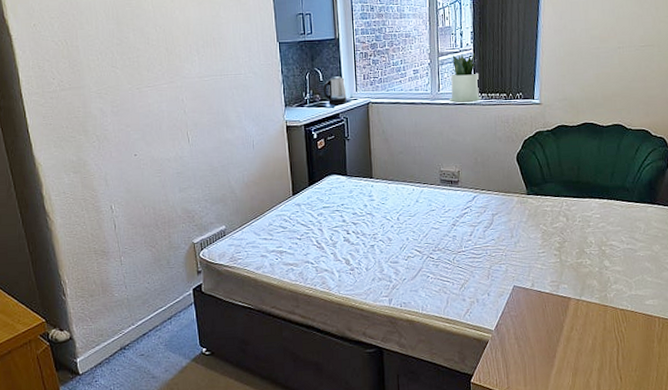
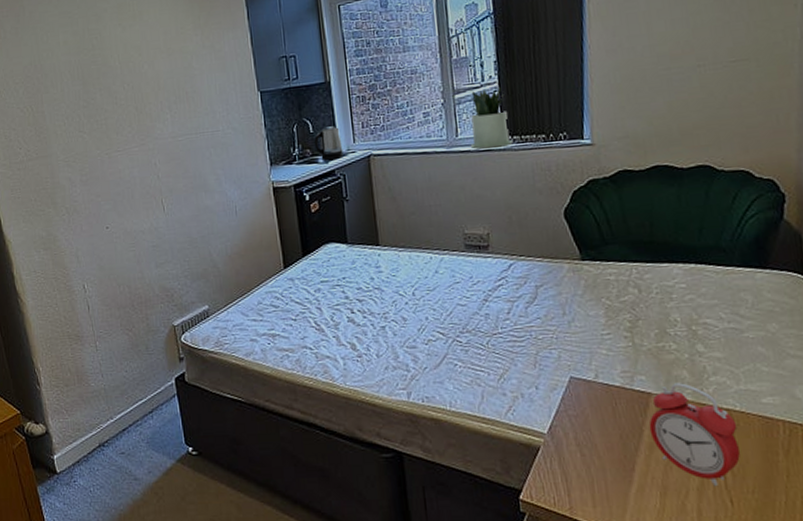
alarm clock: none [567,290,629,367] -> present [648,383,740,486]

